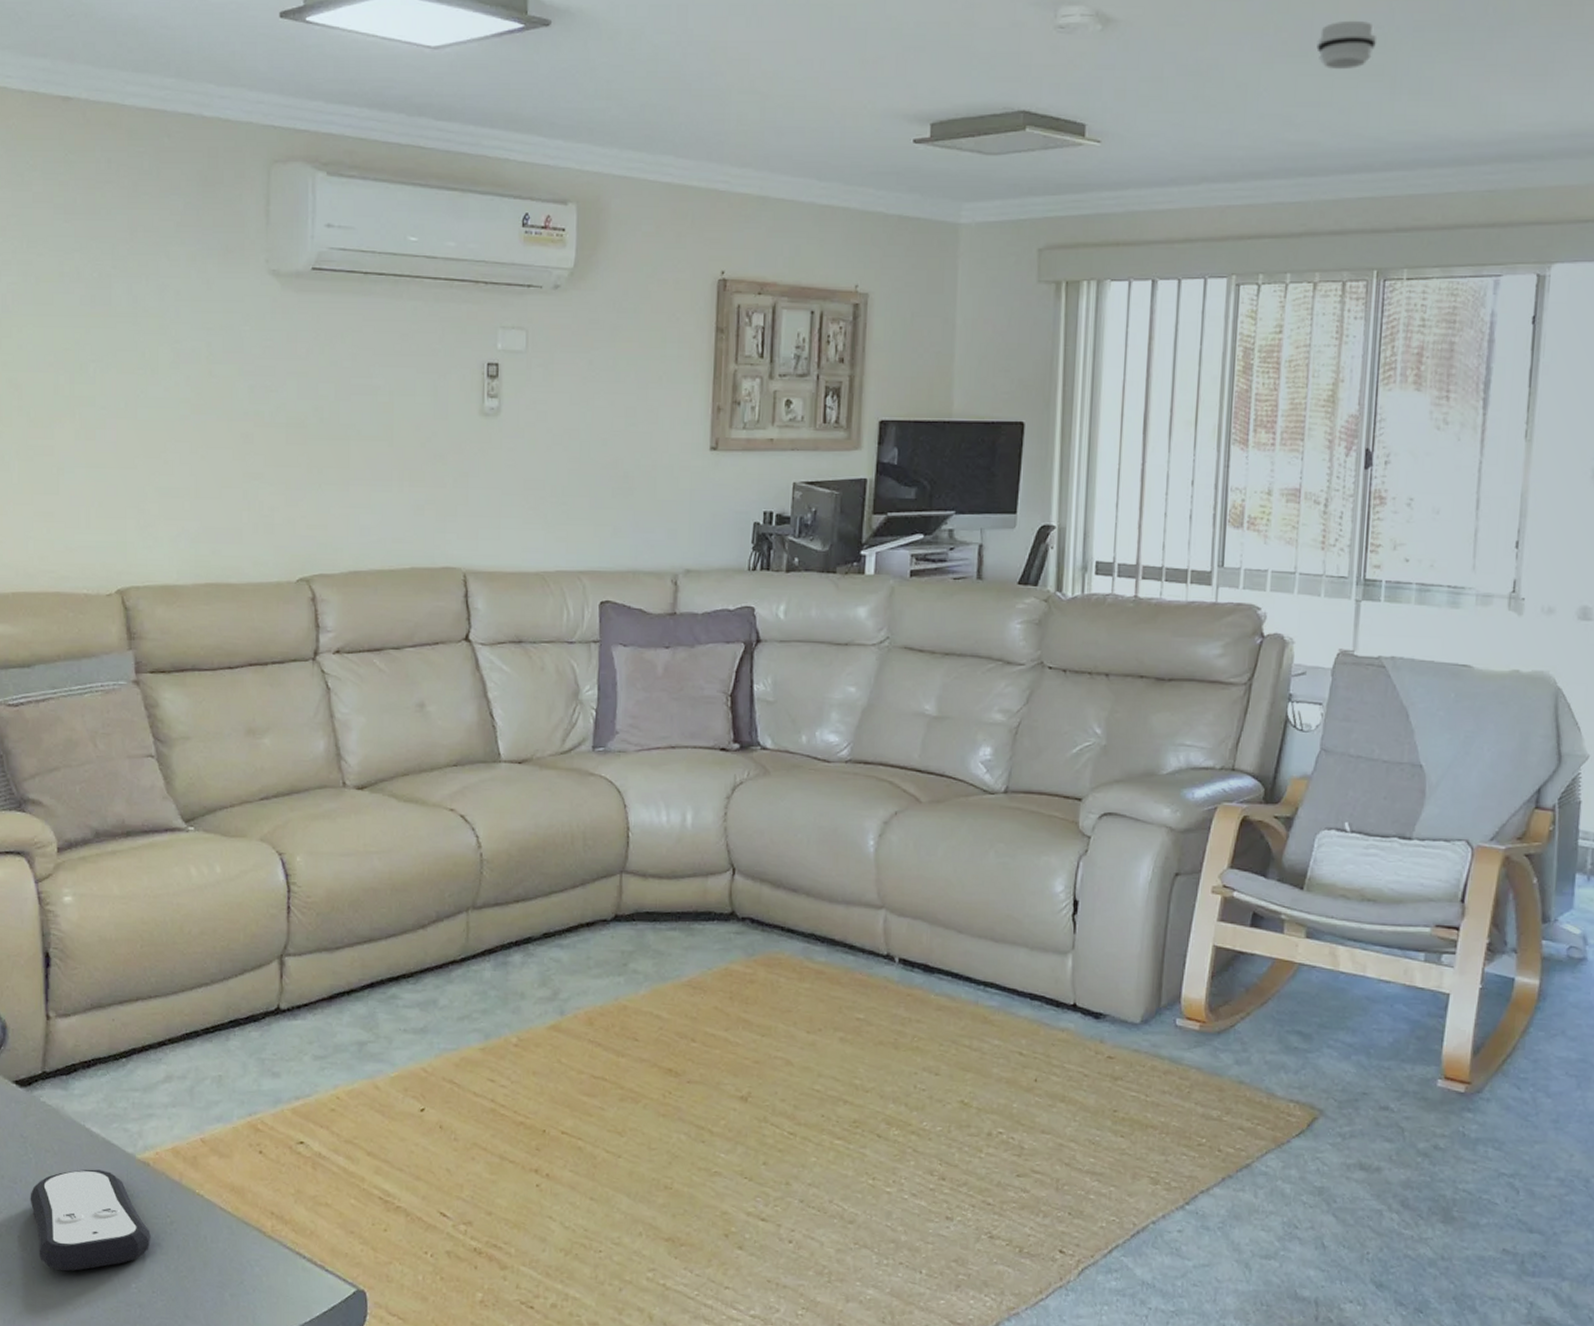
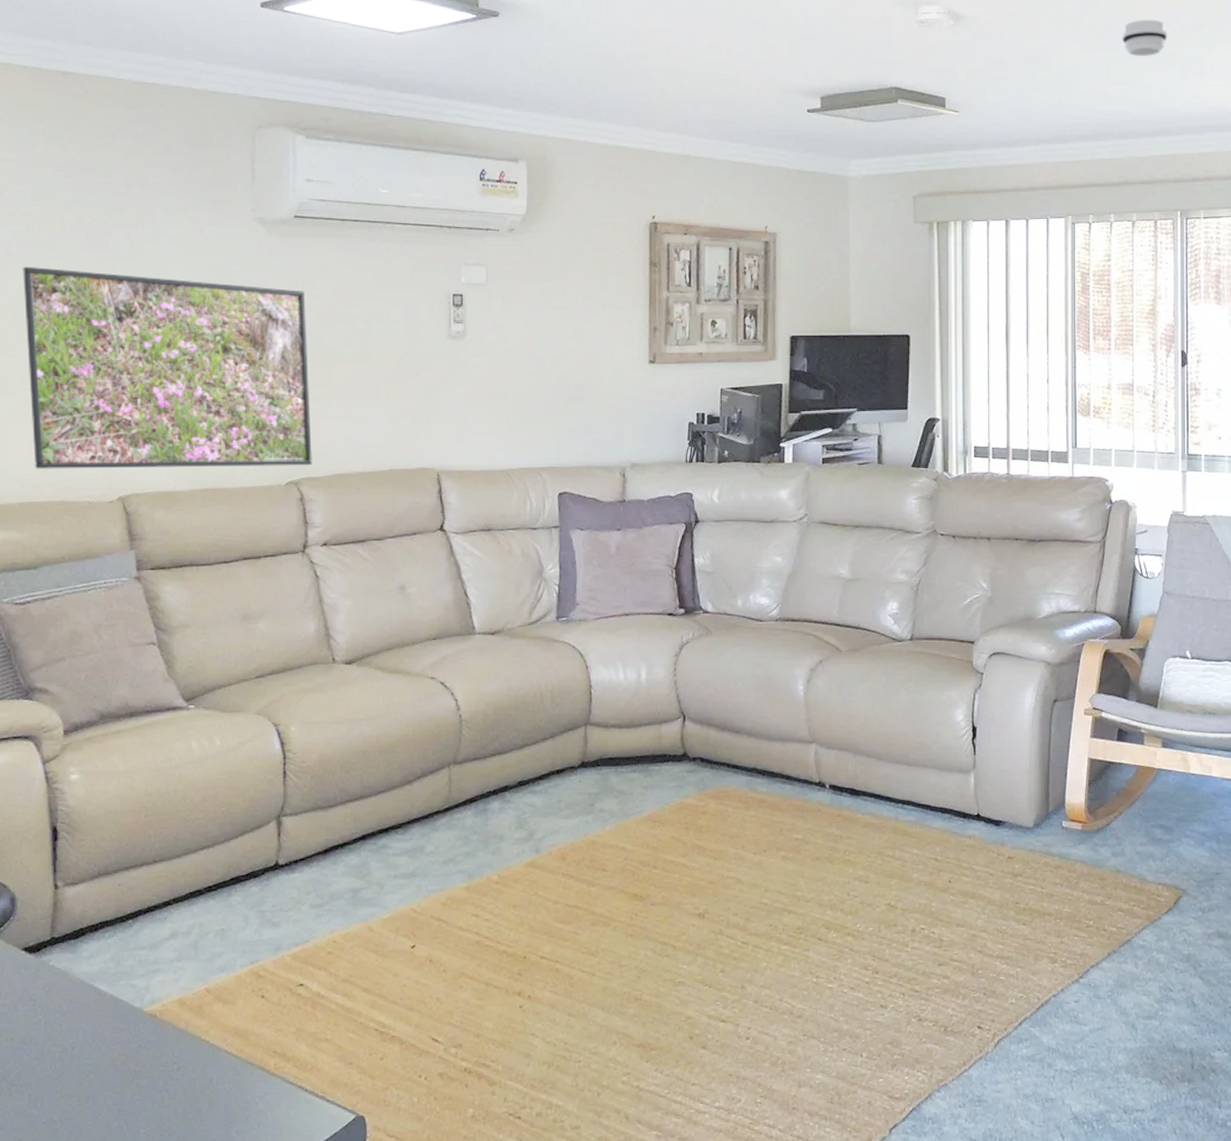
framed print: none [18,323,326,561] -> present [23,266,312,469]
remote control: present [30,1169,151,1272] -> none [39,1025,159,1124]

